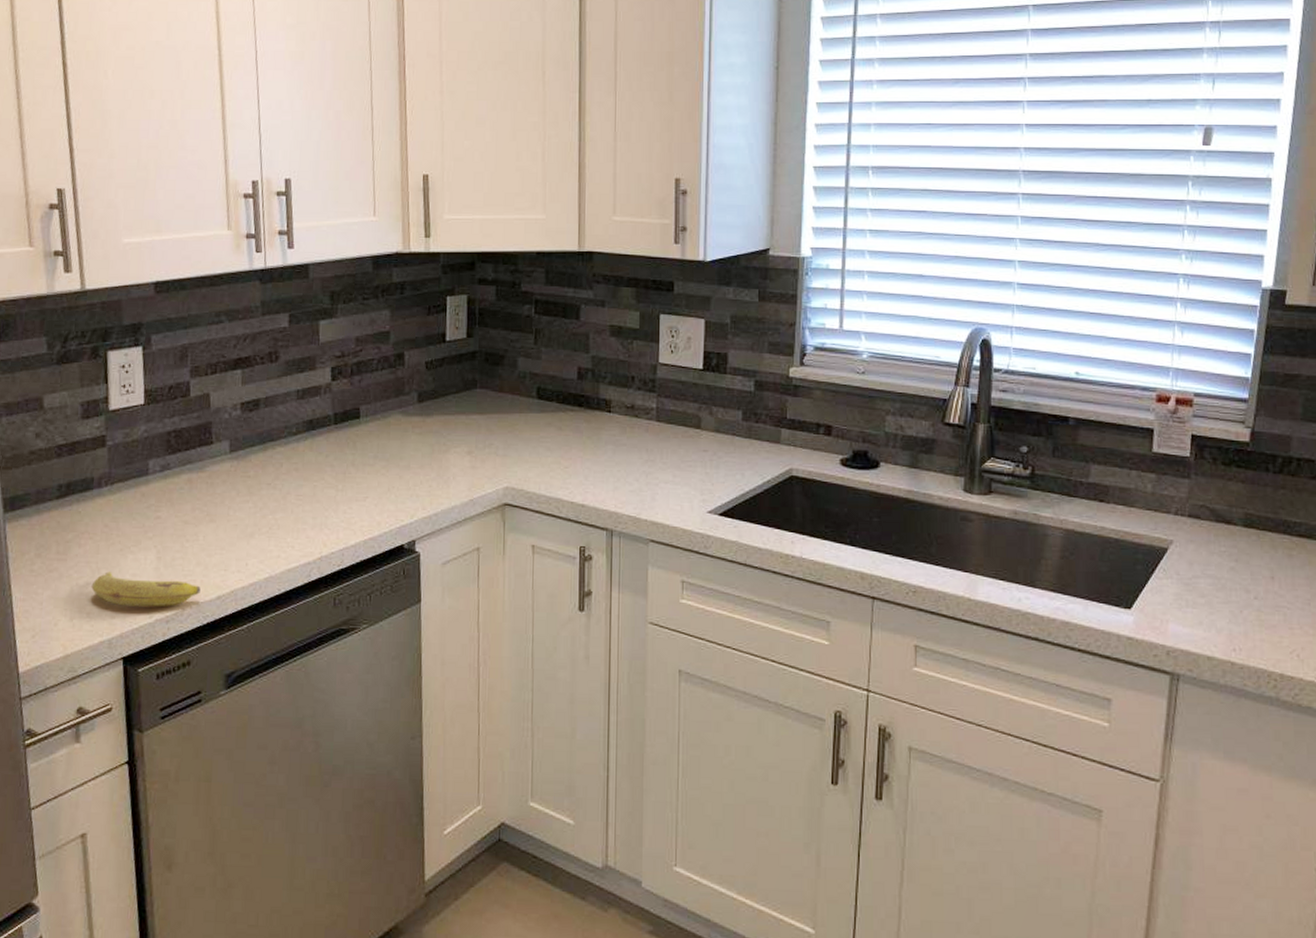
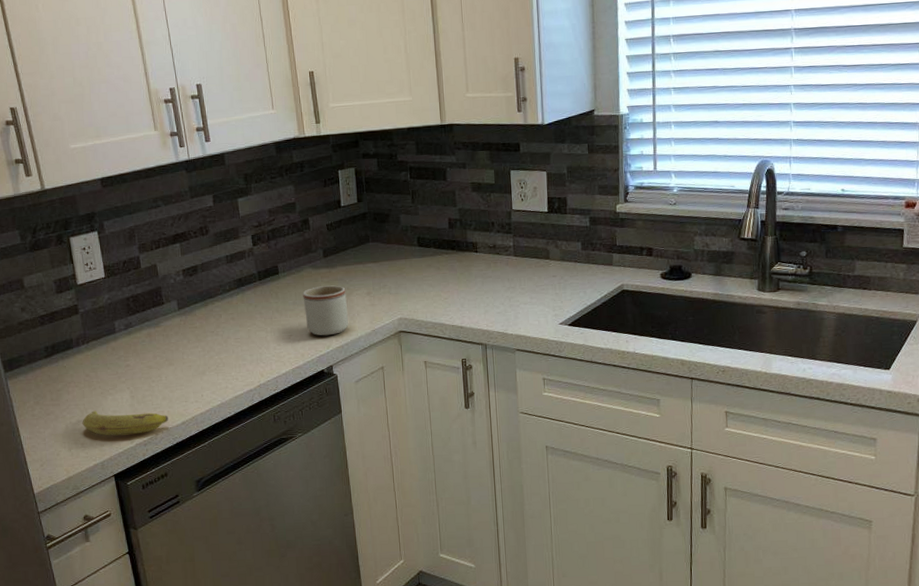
mug: none [387,438,442,502] -> present [303,285,348,336]

